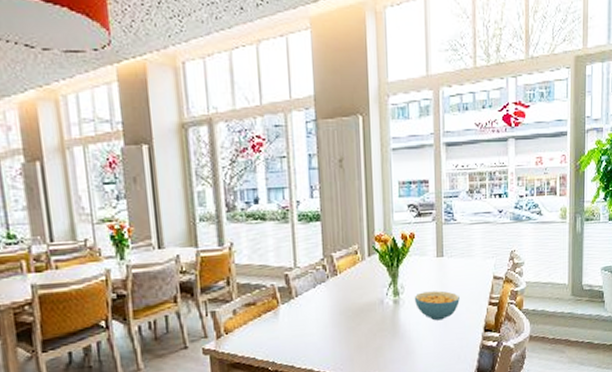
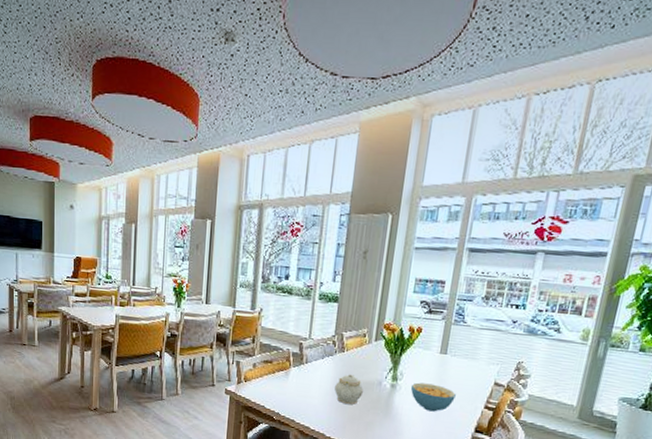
teapot: none [334,298,365,334] -> present [334,374,363,405]

